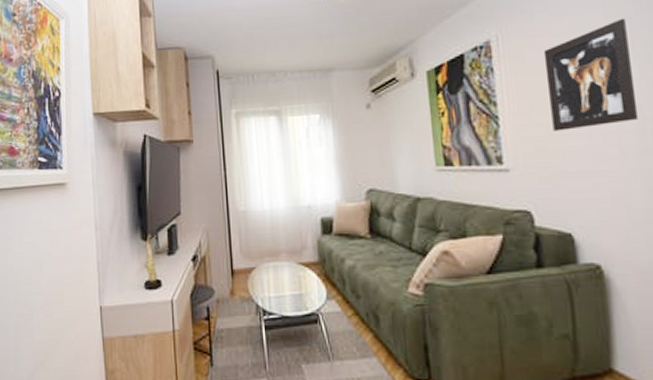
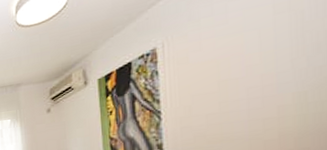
wall art: present [543,18,639,131] -> none [207,12,302,121]

